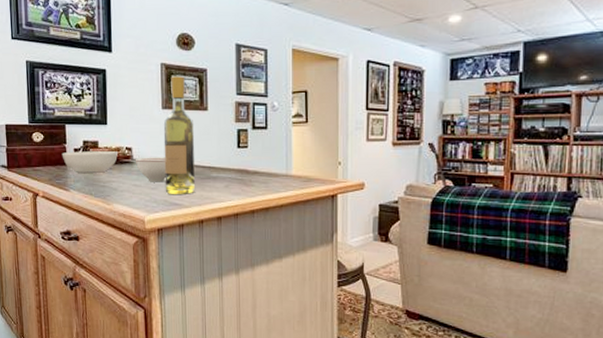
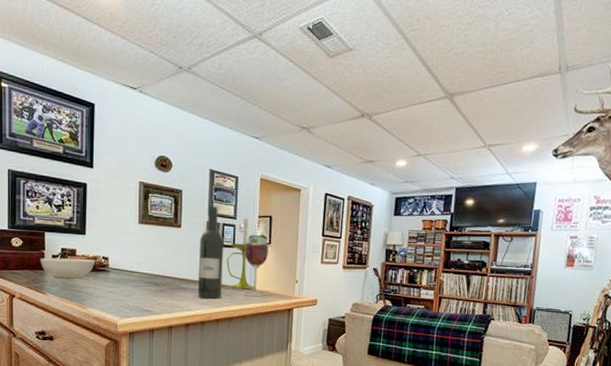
bowl: present [135,157,166,182] -> none [110,266,140,290]
bottle: present [163,76,196,194] -> none [138,194,168,302]
wine bottle: none [228,85,255,188] -> present [198,206,224,299]
candle: none [259,95,292,175] -> present [226,218,254,290]
wineglass: none [279,113,305,183] -> present [244,234,268,297]

